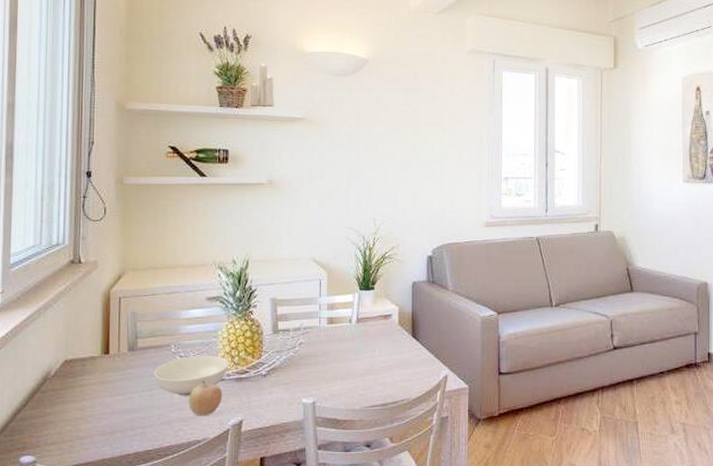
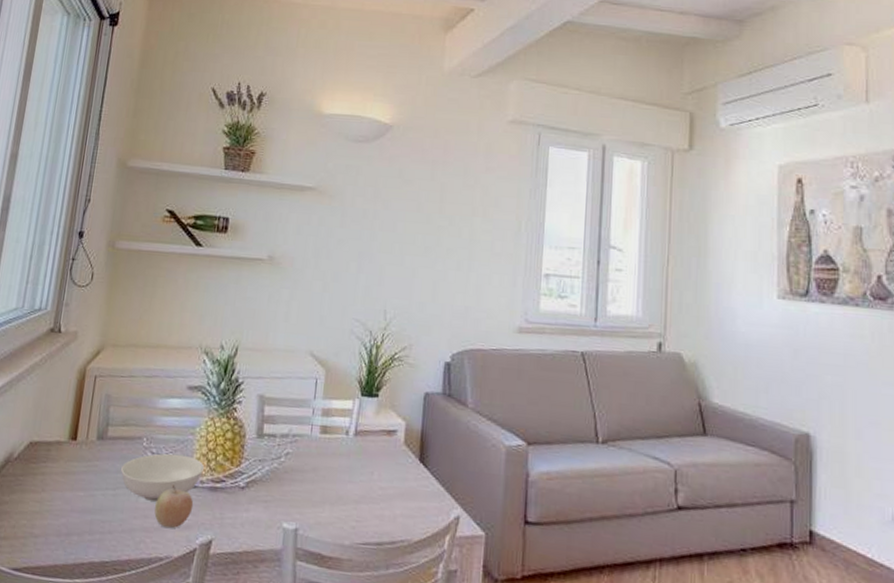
candle: present [249,63,274,108] -> none [256,124,286,174]

